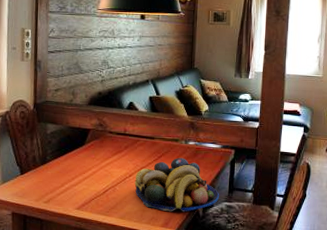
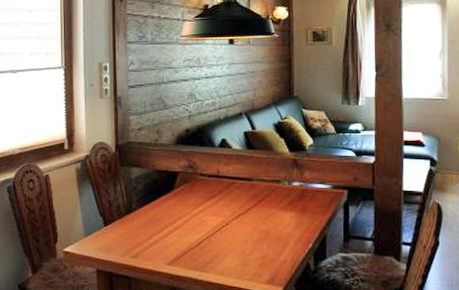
fruit bowl: present [134,157,220,212] -> none [232,201,334,266]

